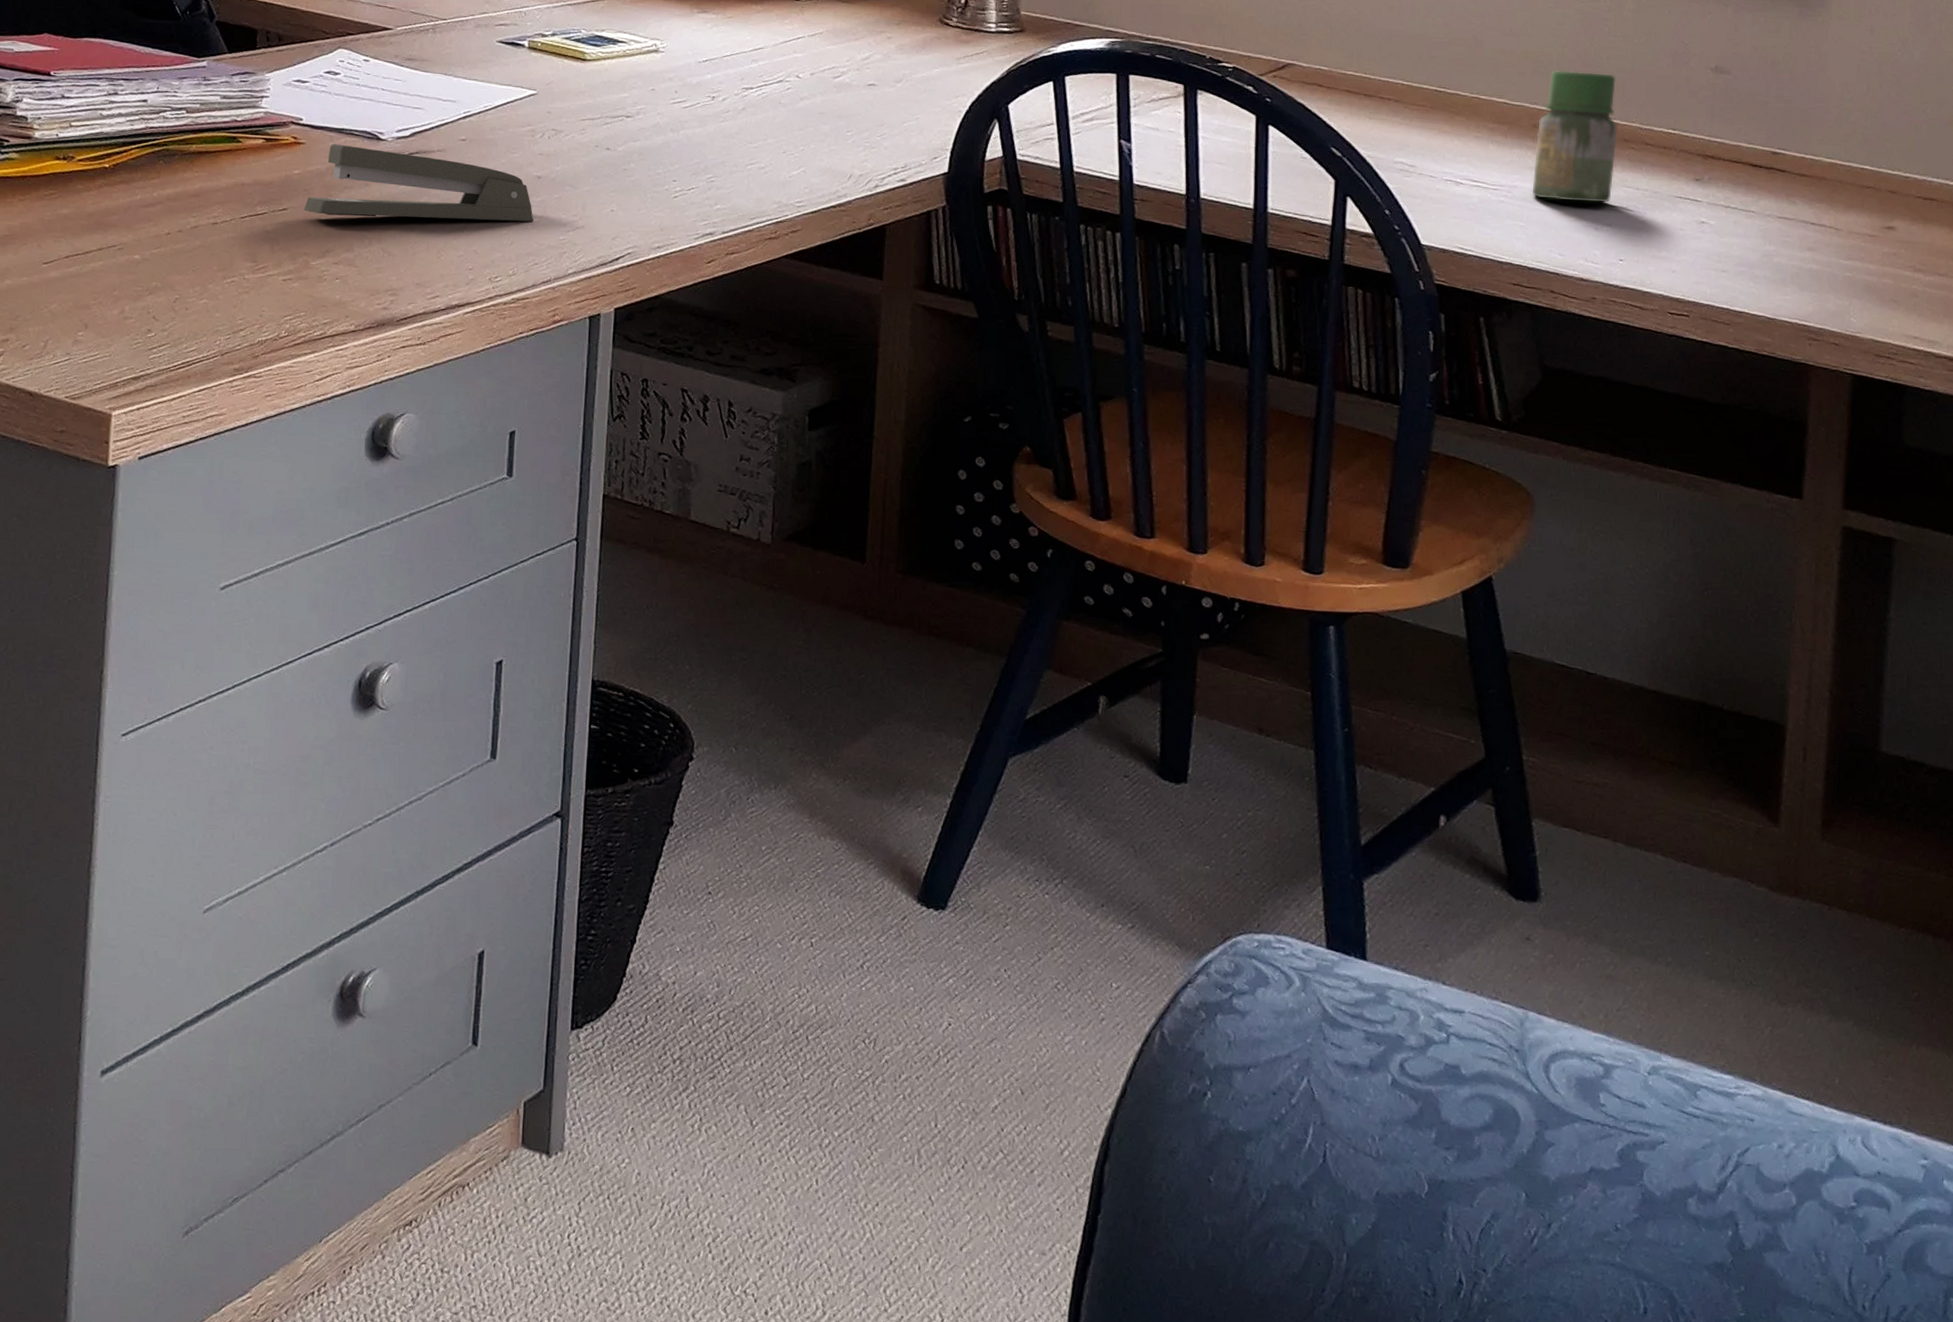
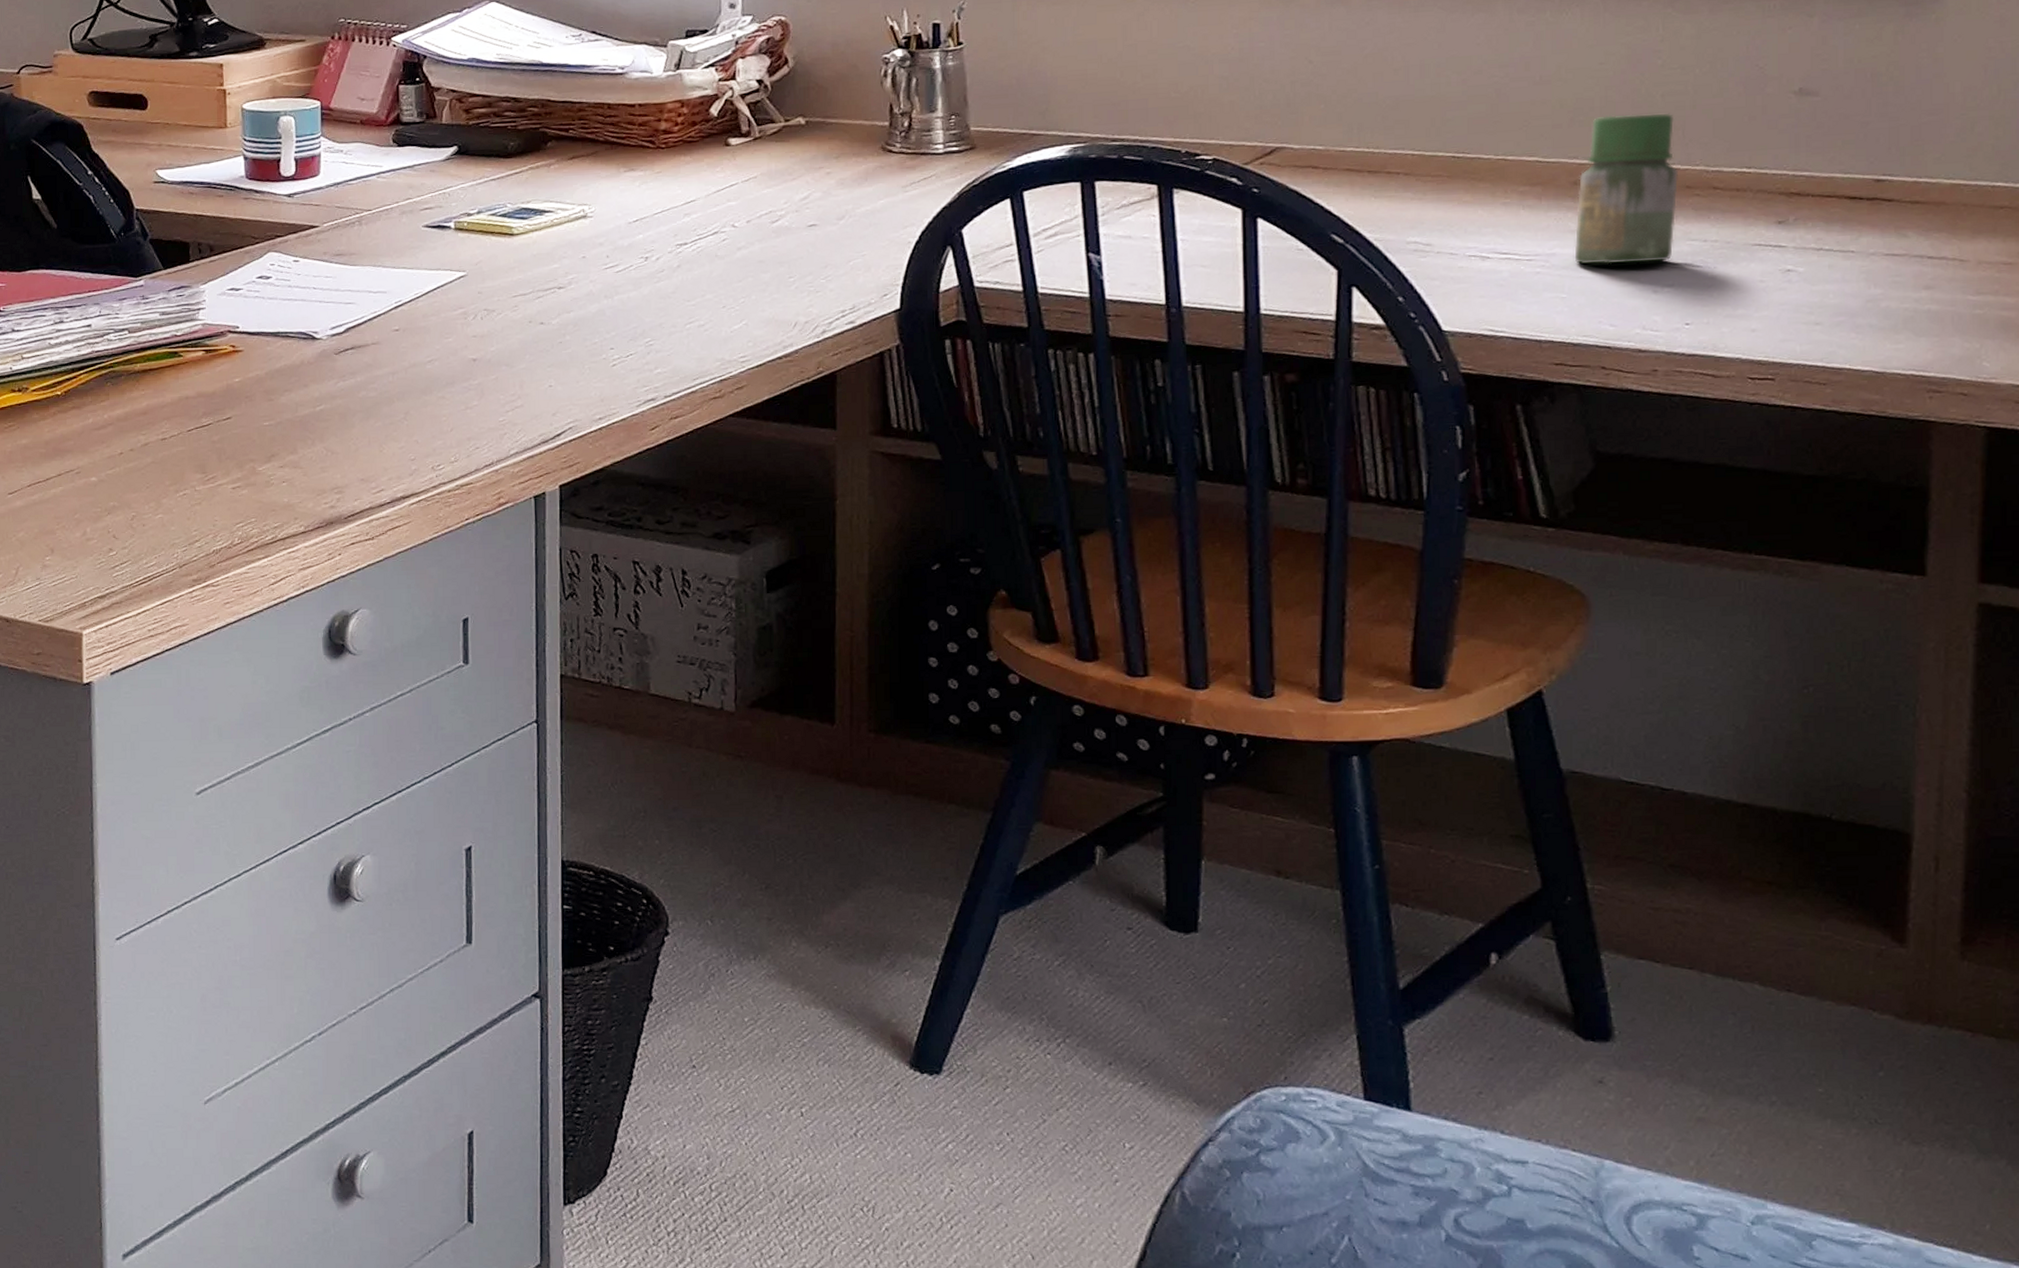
stapler: present [304,144,534,222] -> none [247,348,472,420]

